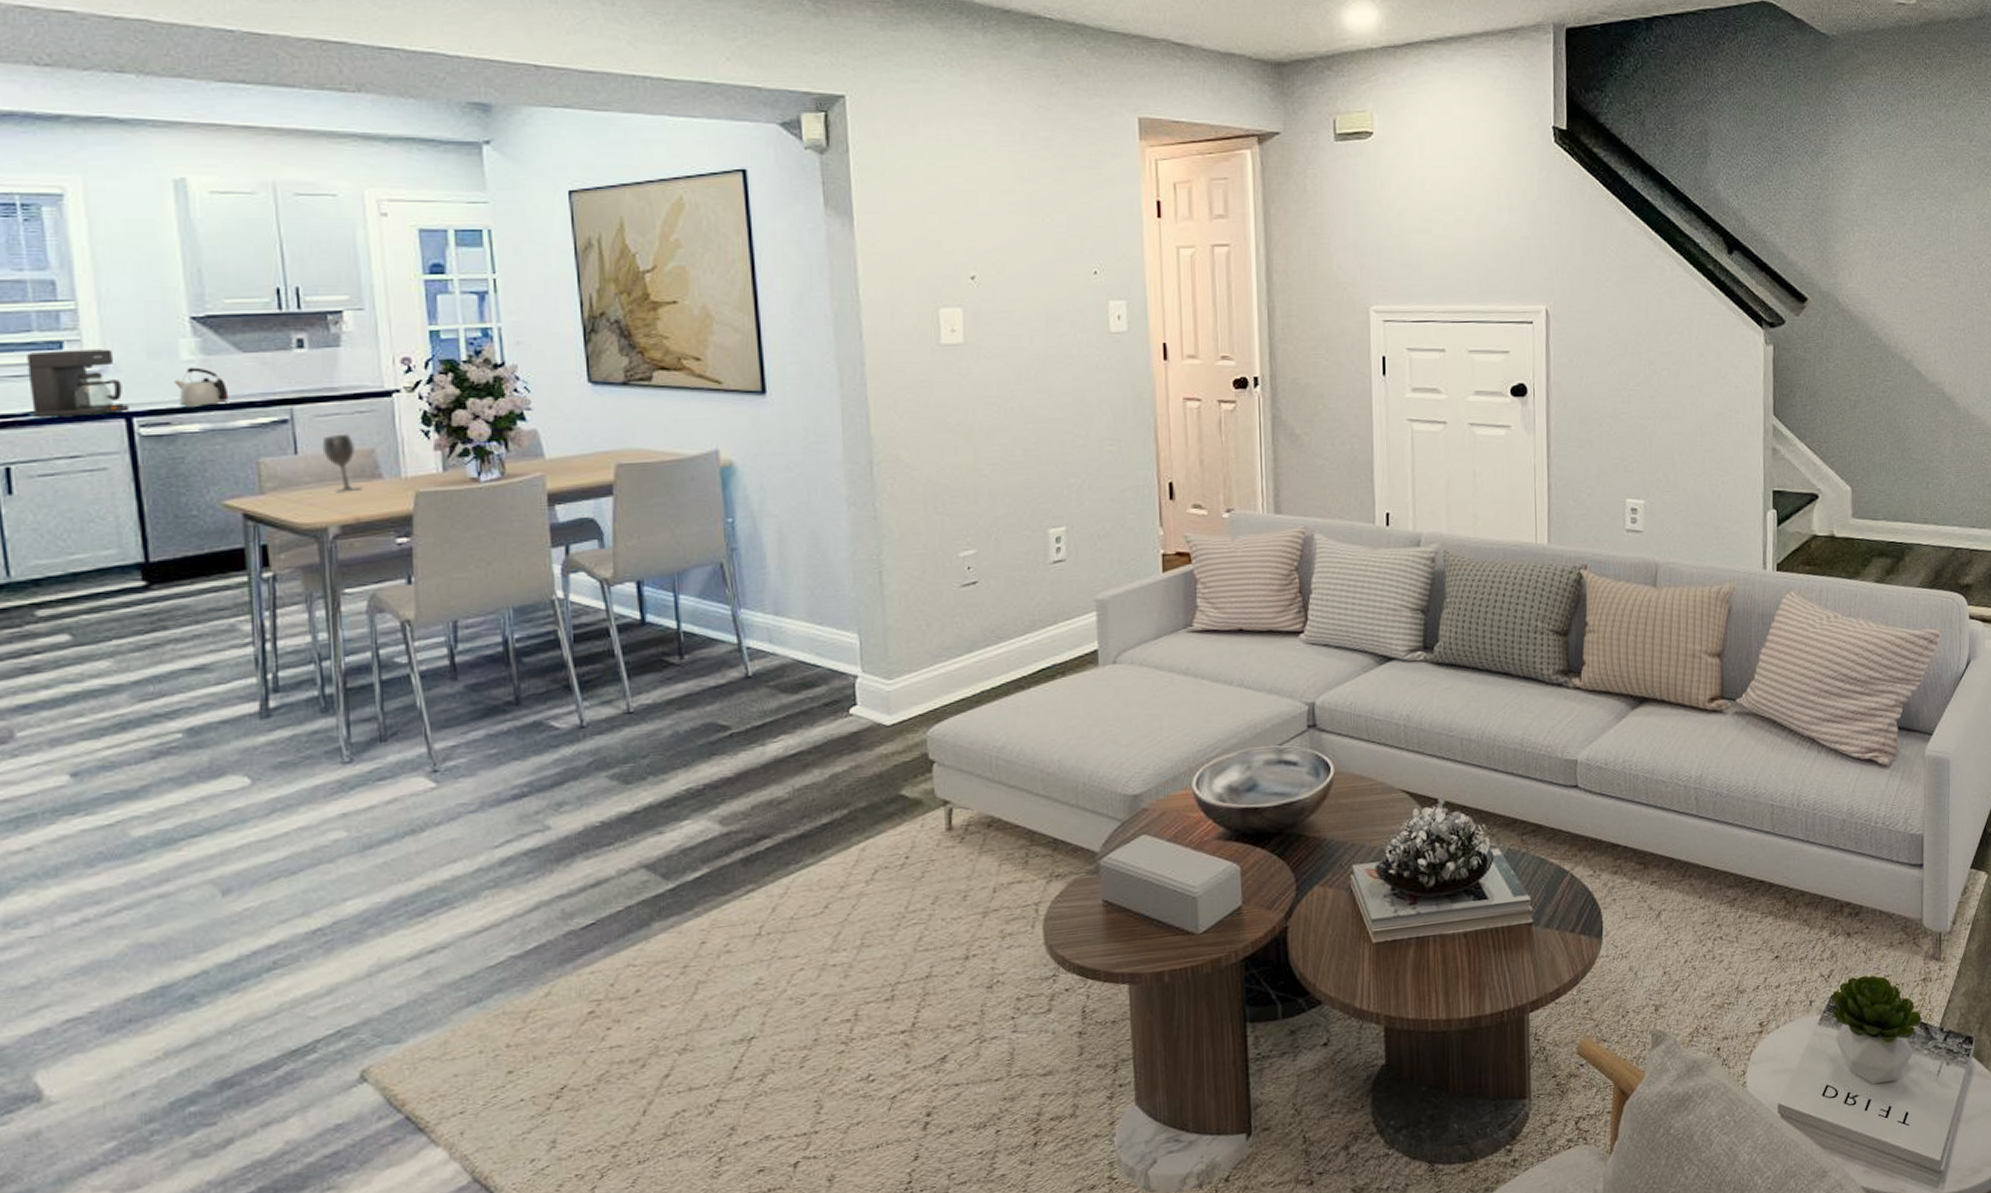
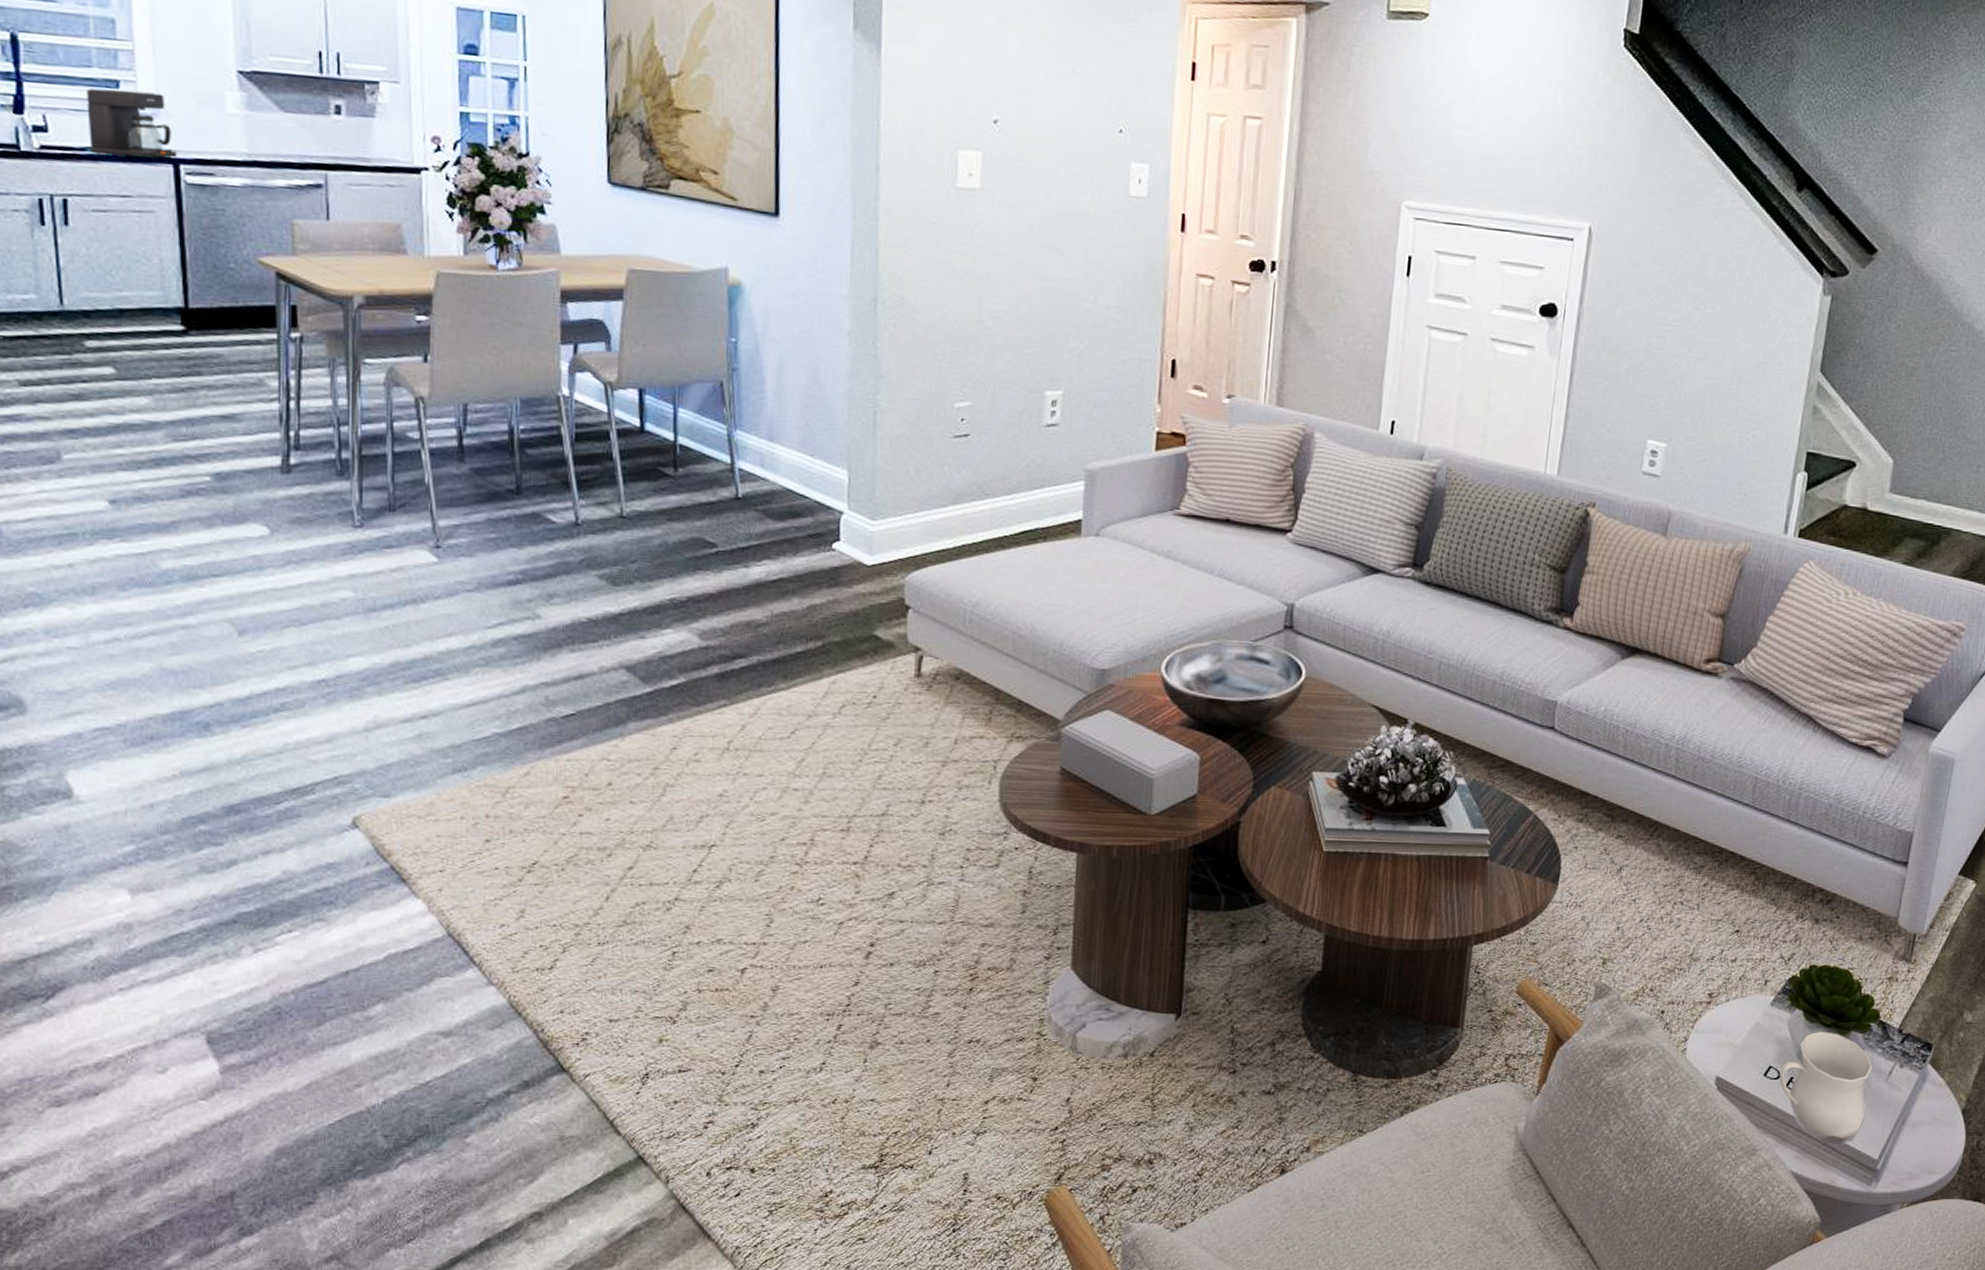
kettle: present [174,367,229,408] -> none [220,121,269,162]
wine glass: present [322,433,362,493] -> none [352,205,387,265]
mug: none [1836,1041,1923,1153] -> present [1779,1031,1873,1145]

